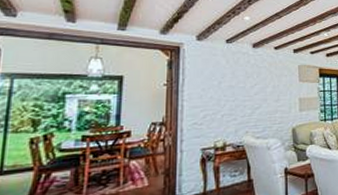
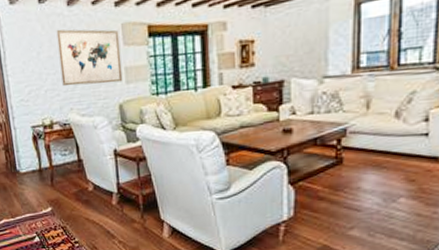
wall art: none [240,64,297,112] -> present [56,29,123,87]

